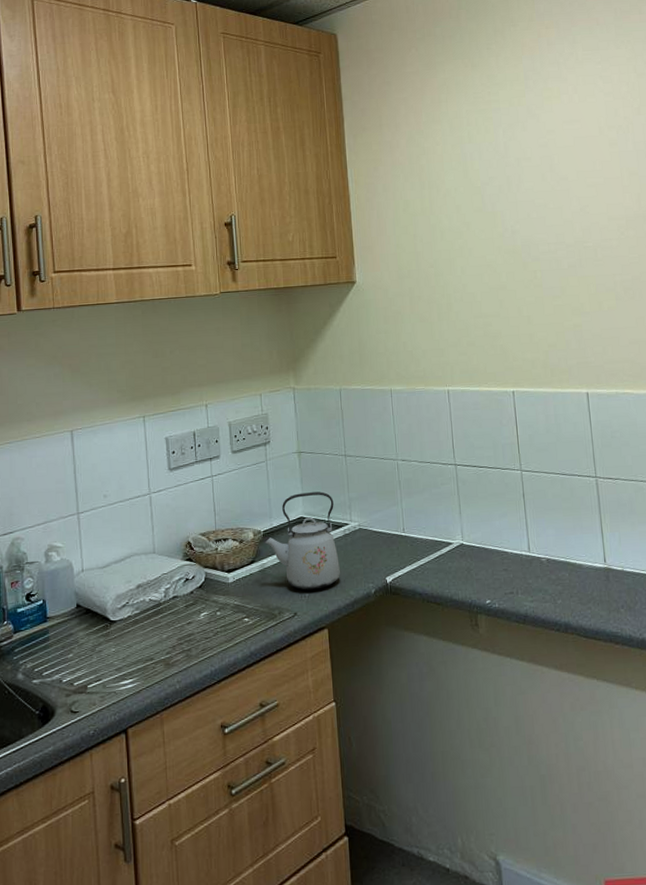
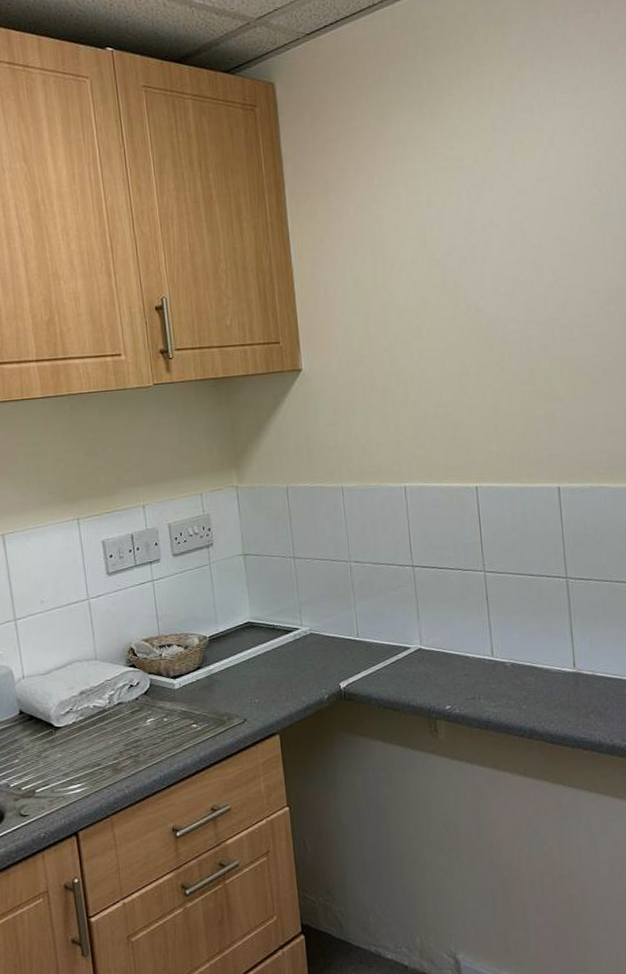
kettle: present [263,491,340,591] -> none [209,595,291,697]

